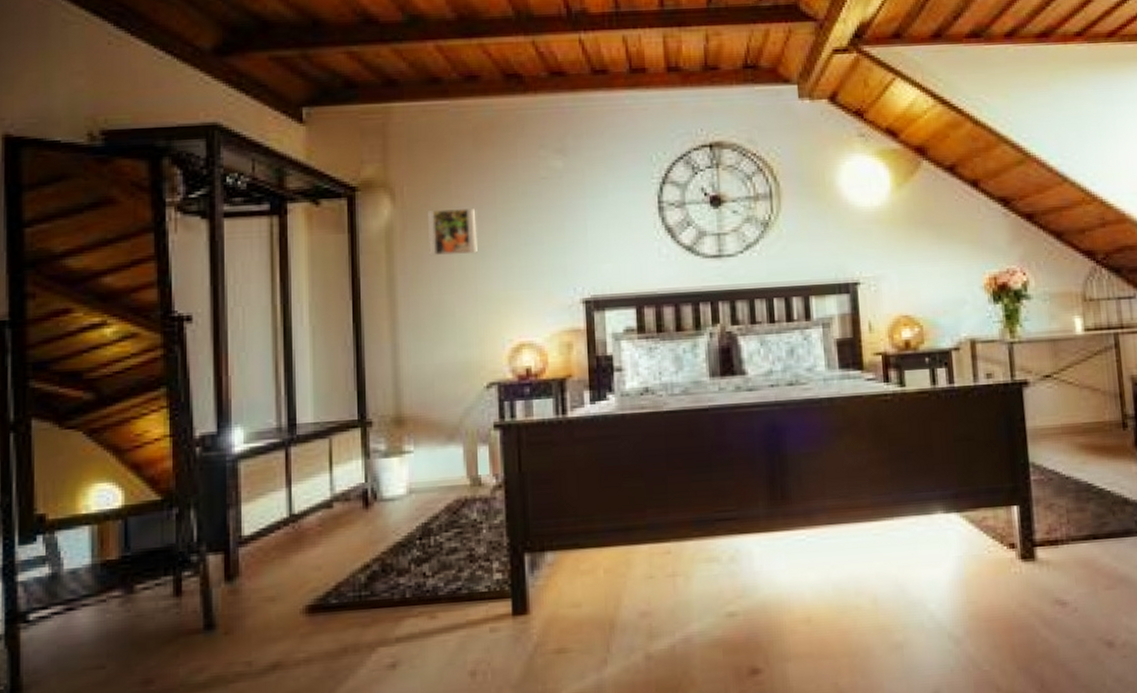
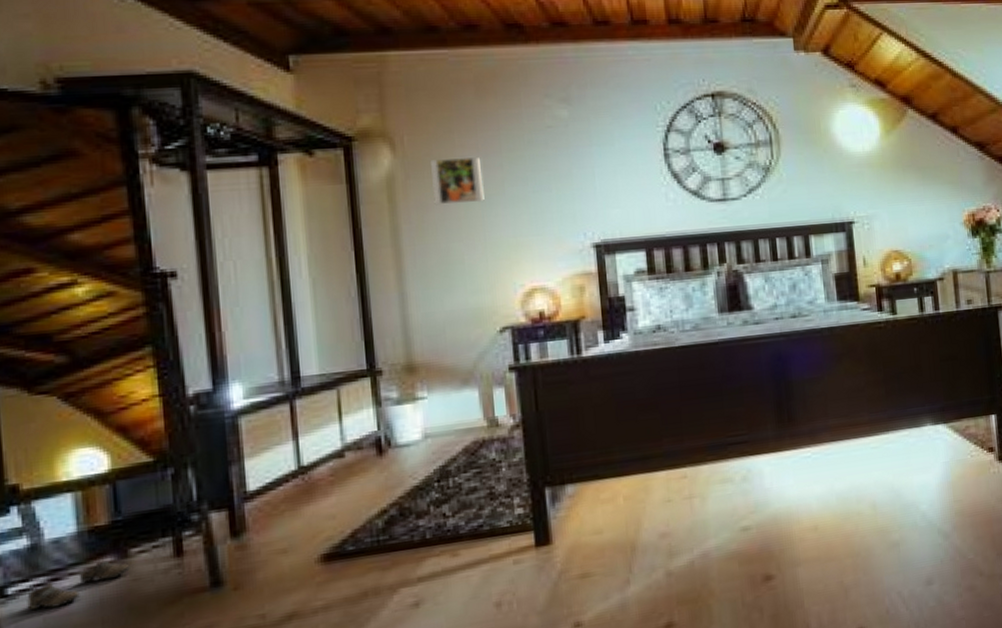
boots: none [45,593,135,638] -> present [27,559,130,611]

